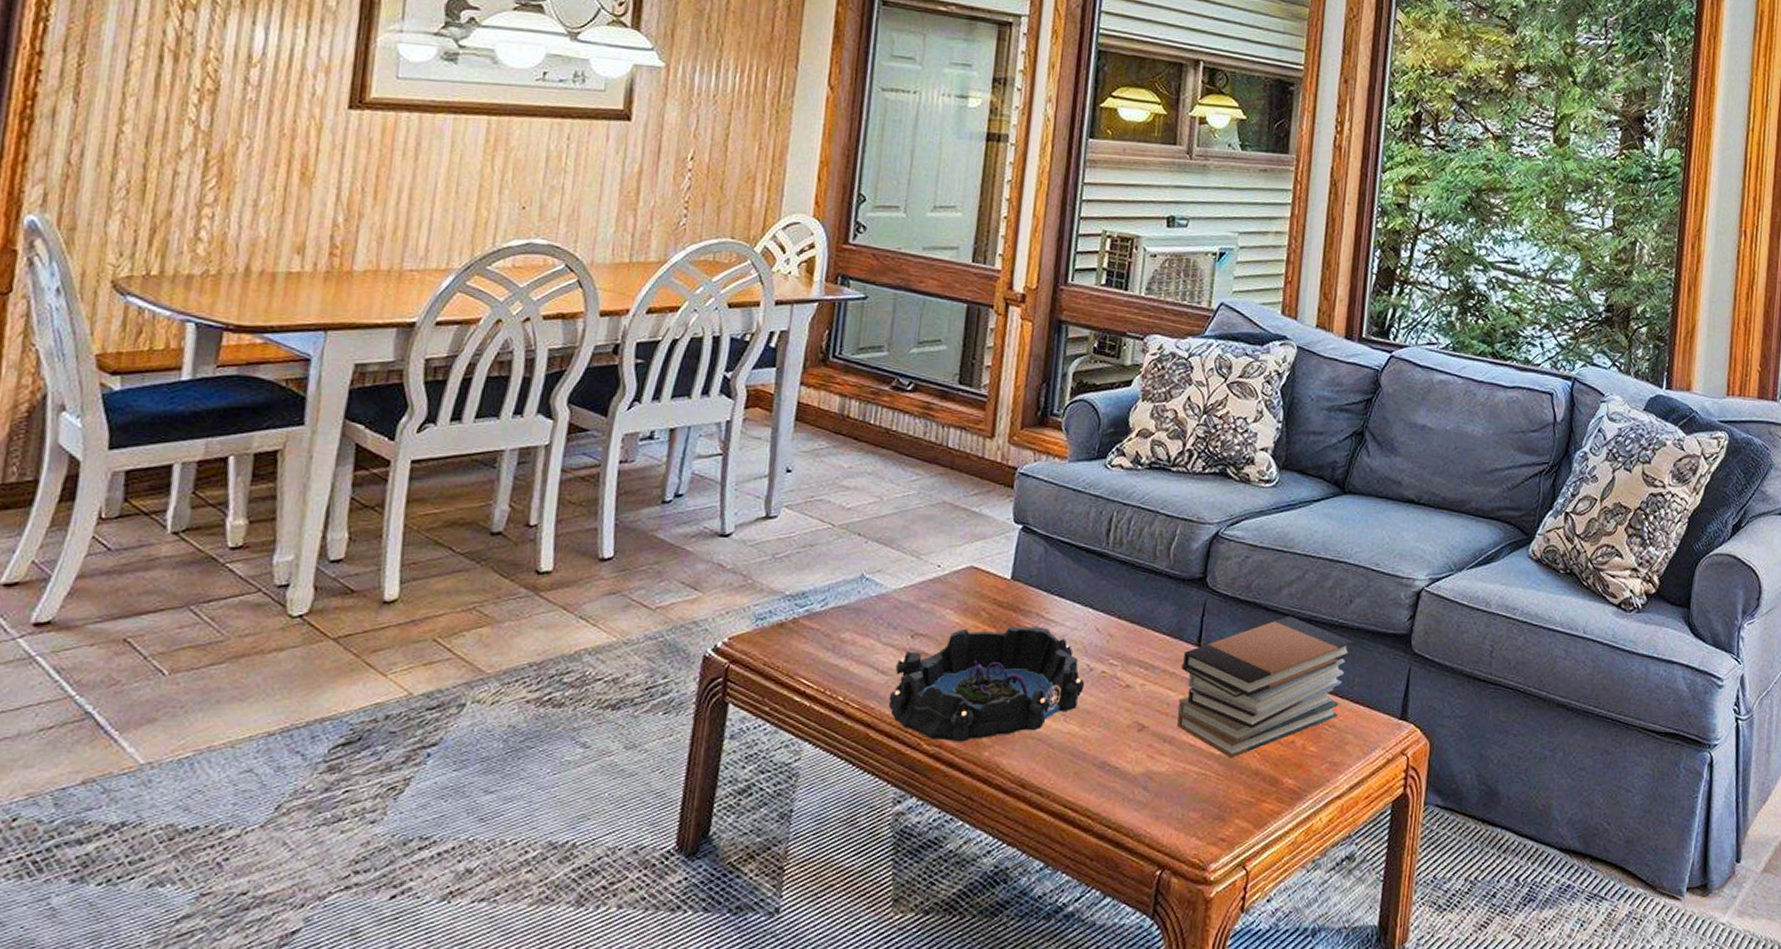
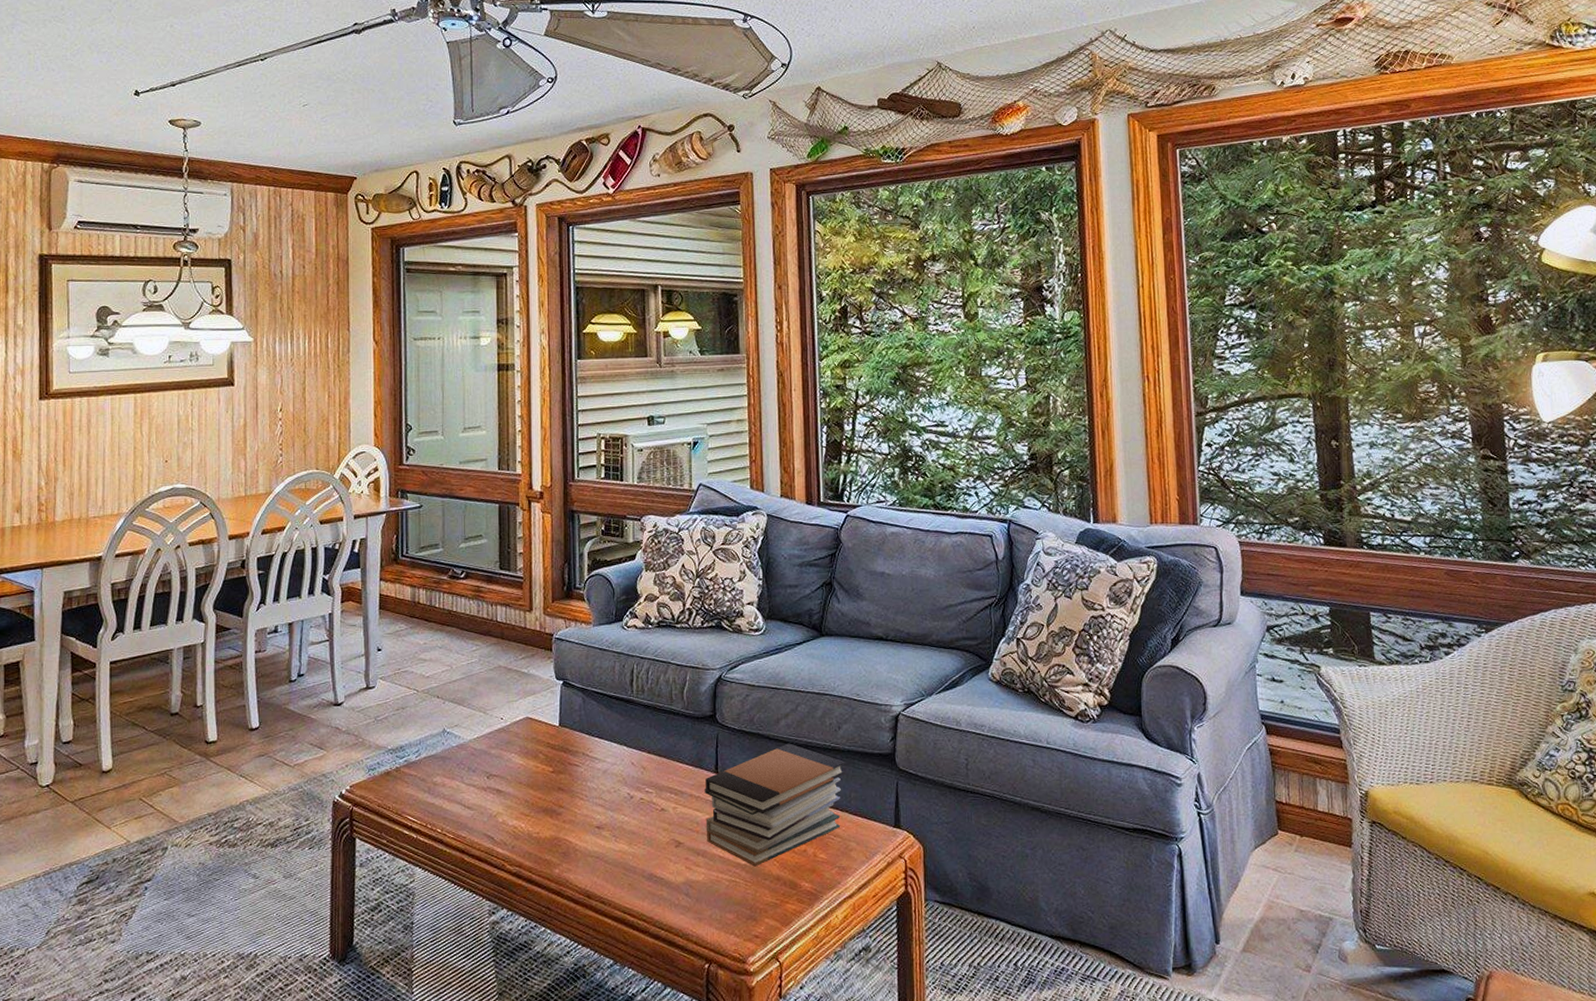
decorative bowl: present [888,626,1085,742] -> none [476,764,628,862]

